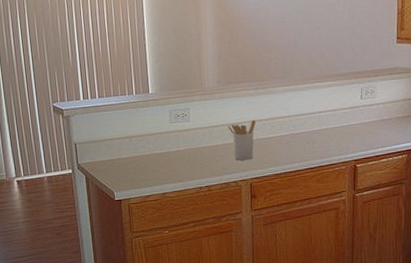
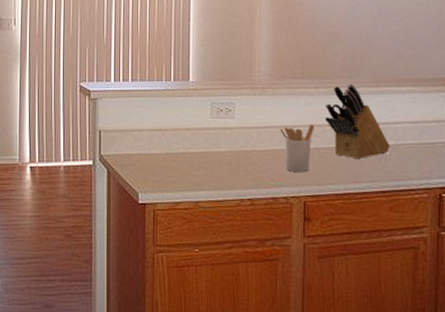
knife block: none [263,83,316,145] -> present [325,83,390,160]

